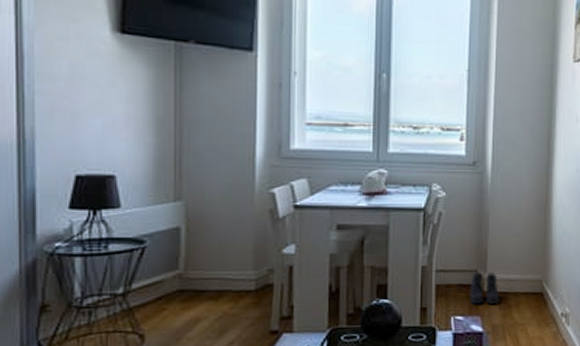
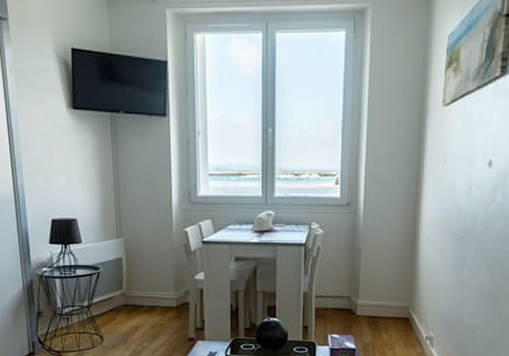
boots: present [469,272,500,305] -> none [343,299,370,326]

